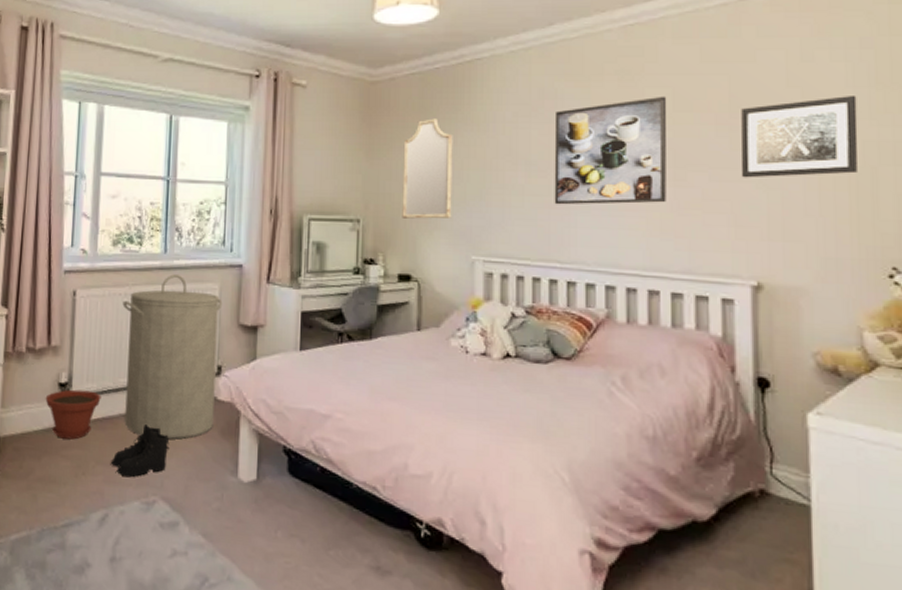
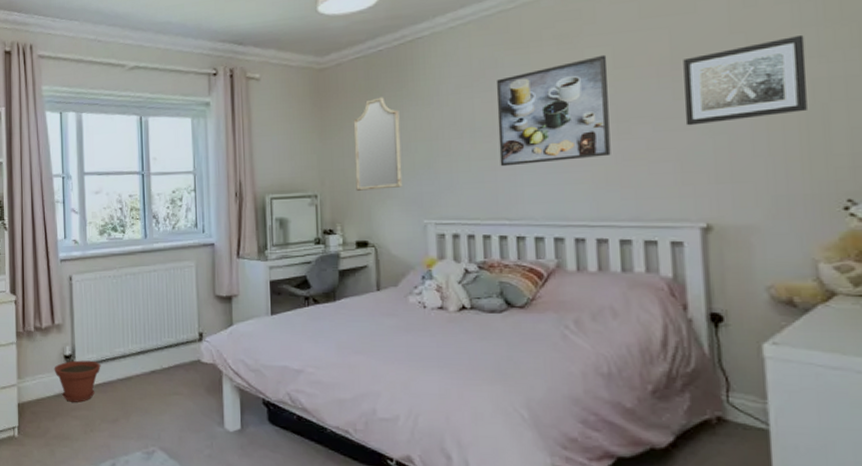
boots: present [111,423,170,478] -> none [114,385,163,432]
laundry hamper: present [122,274,223,440] -> none [112,256,199,398]

